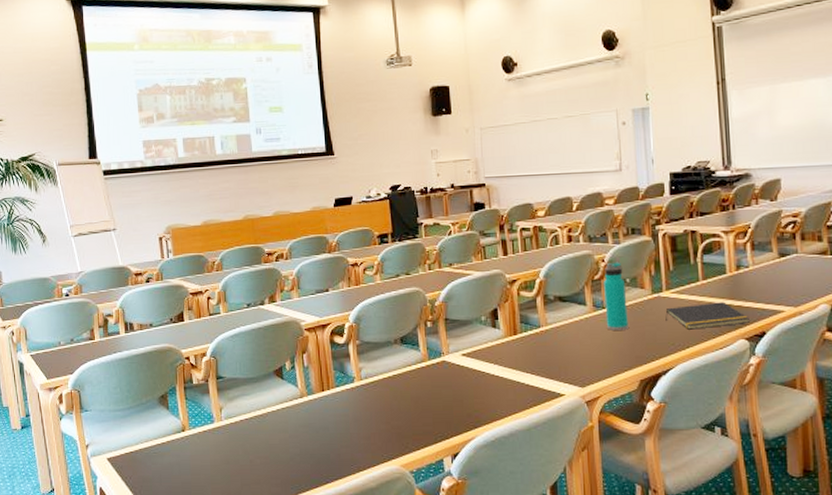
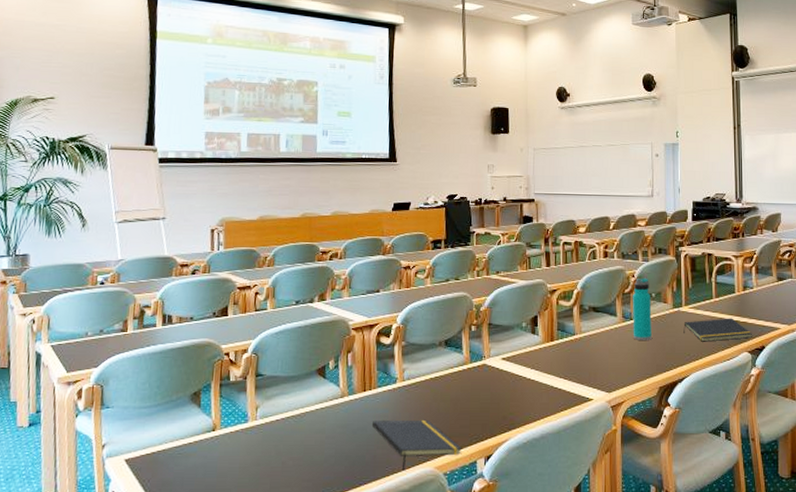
notepad: none [334,419,427,469] -> present [372,421,462,471]

